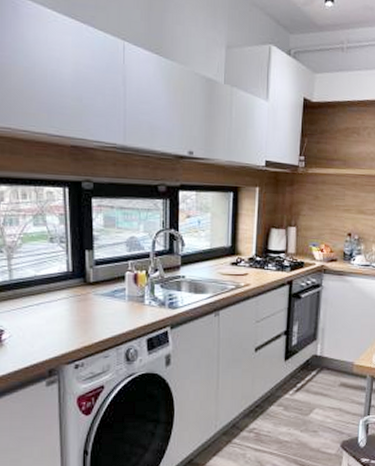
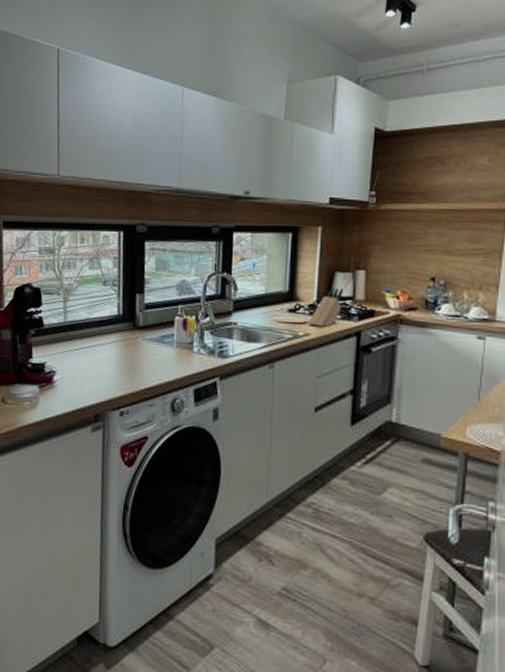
knife block: none [248,243,277,278] -> present [307,288,343,327]

